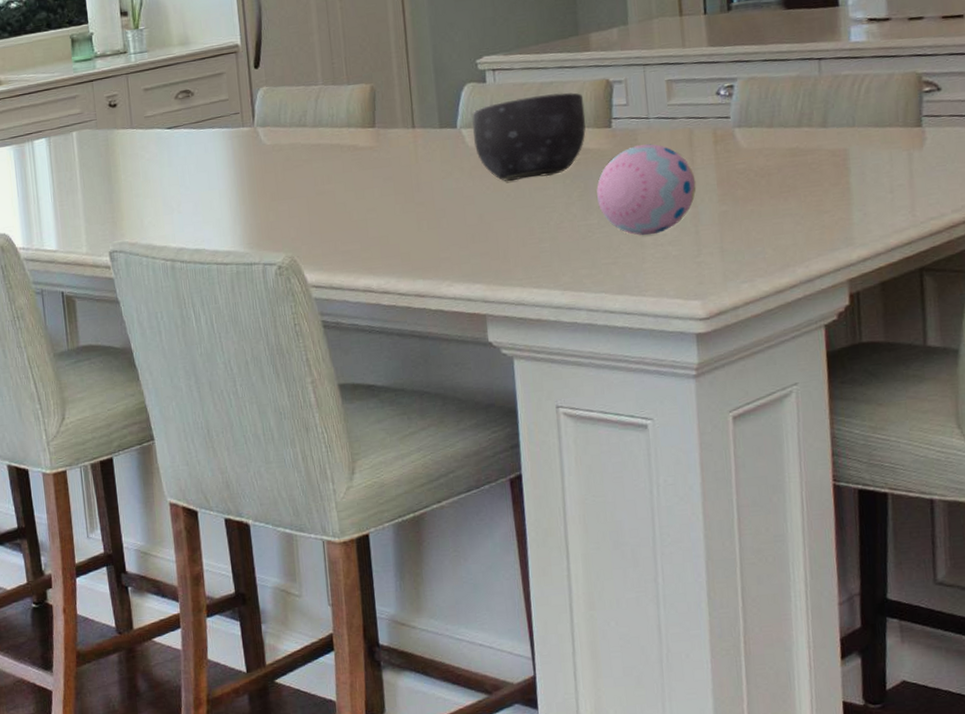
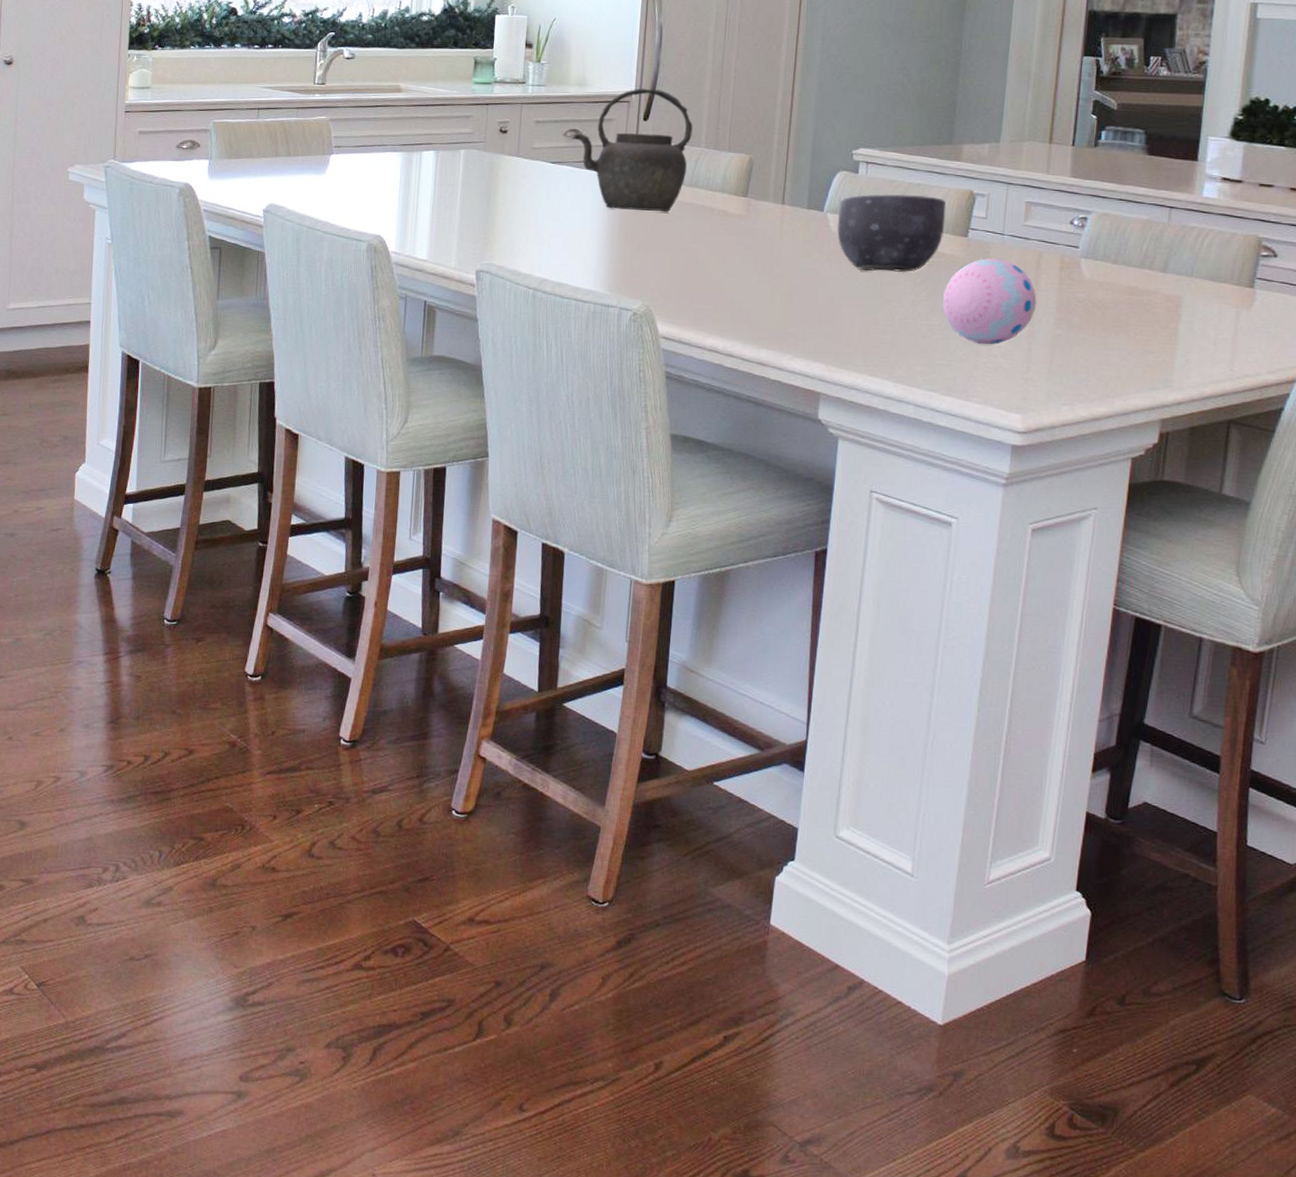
kettle: none [184,34,308,165] -> present [572,88,693,212]

